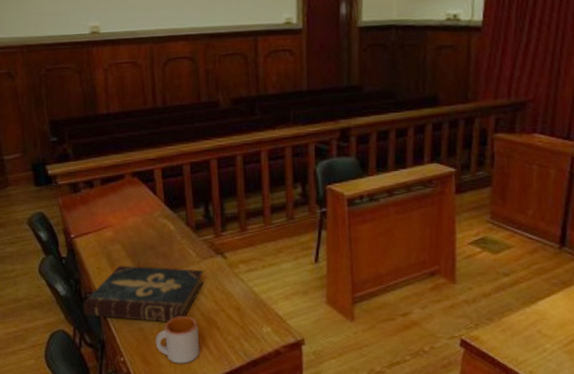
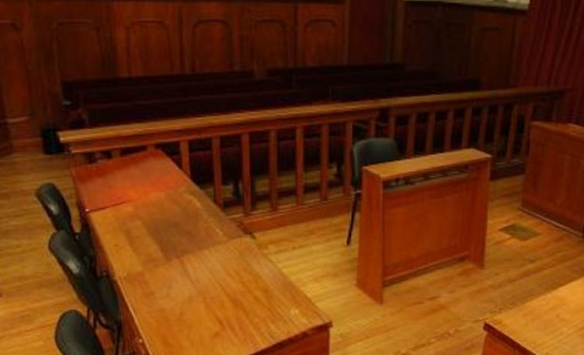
book: present [83,265,205,322] -> none [98,243,232,303]
mug: present [155,315,200,364] -> none [177,296,225,346]

